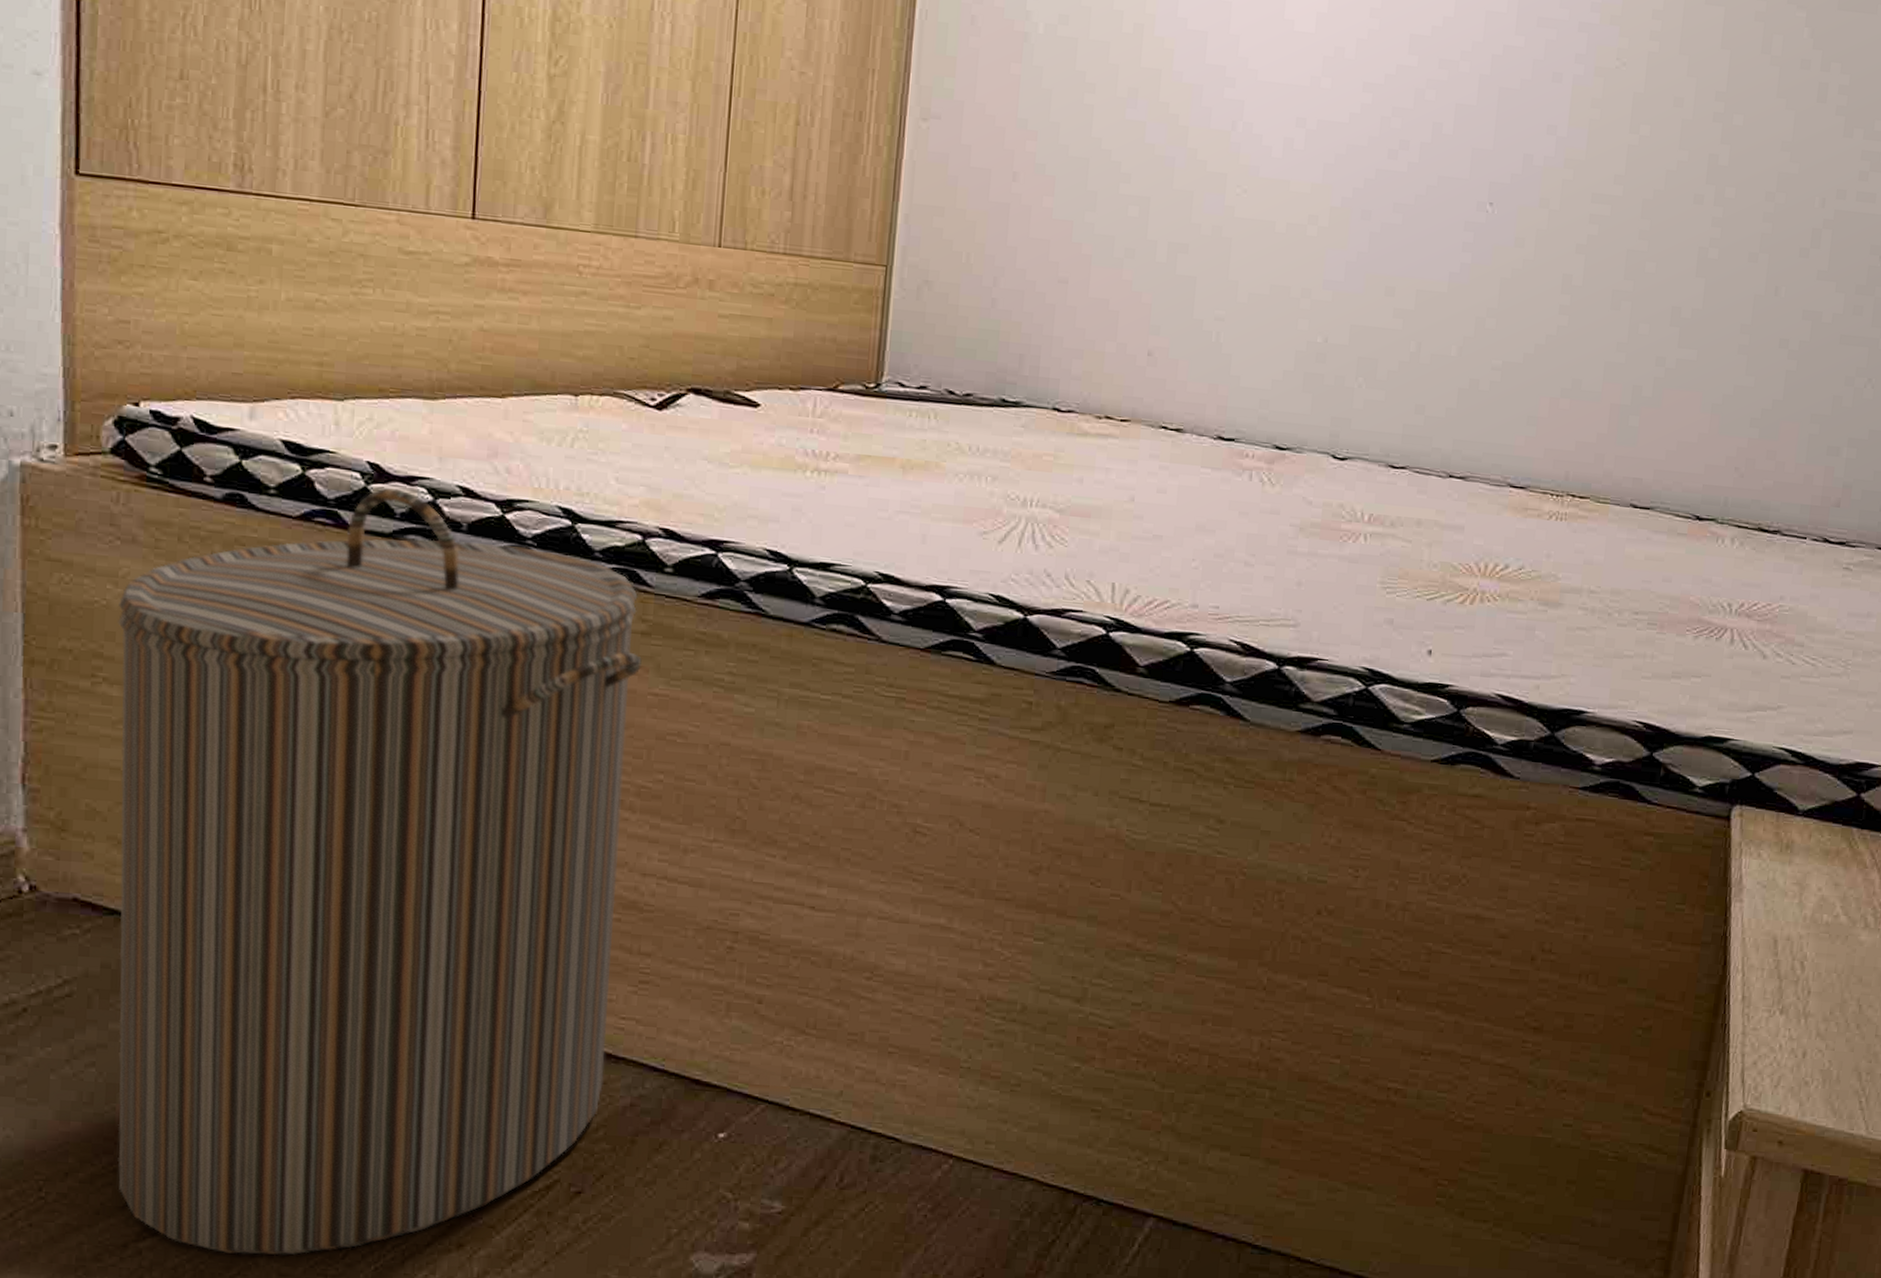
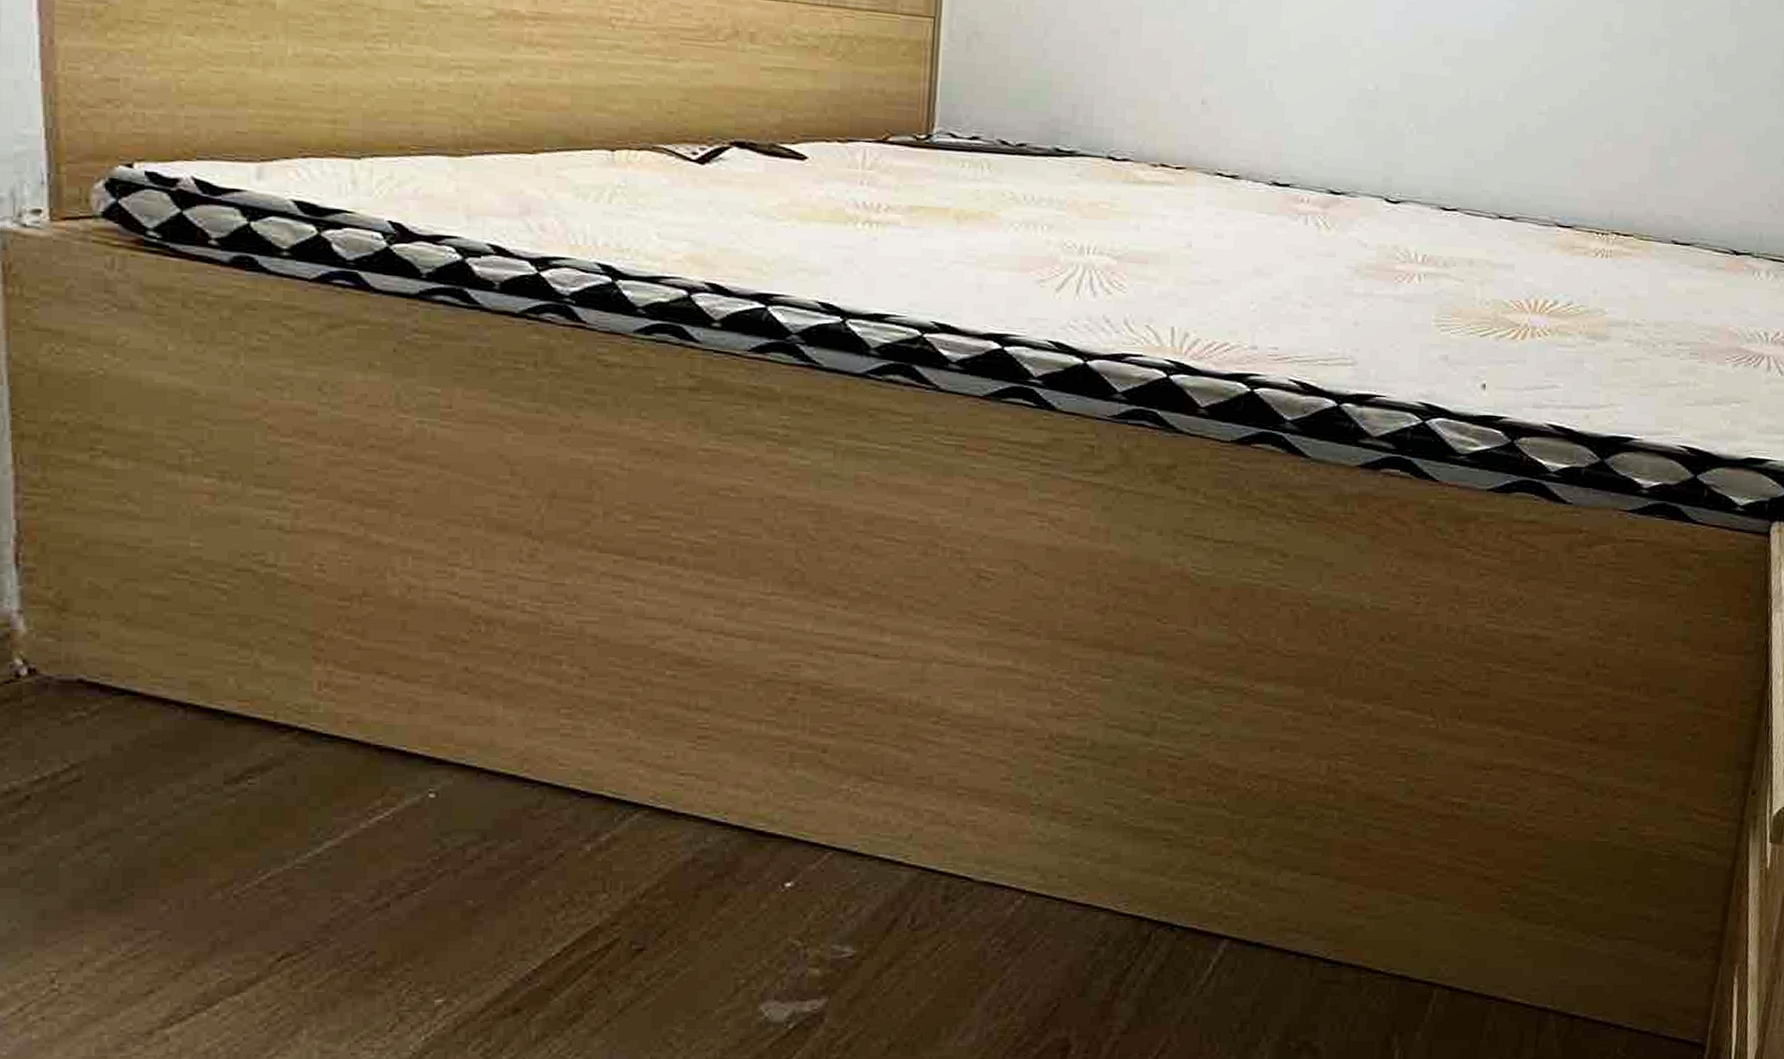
laundry hamper: present [117,488,642,1256] -> none [117,248,691,1035]

